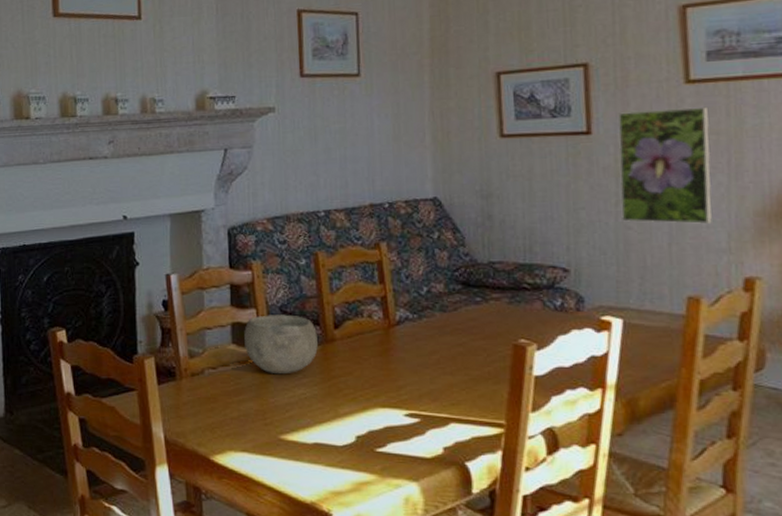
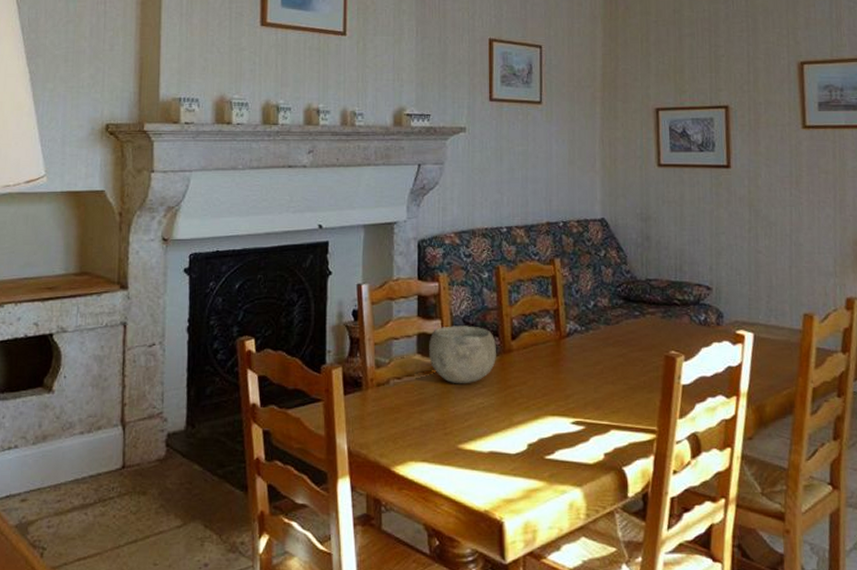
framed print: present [618,106,712,224] -> none [751,149,822,250]

